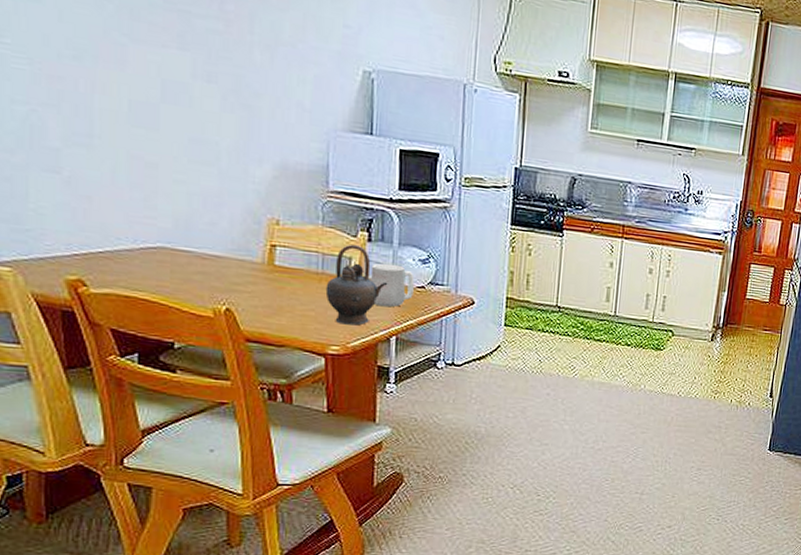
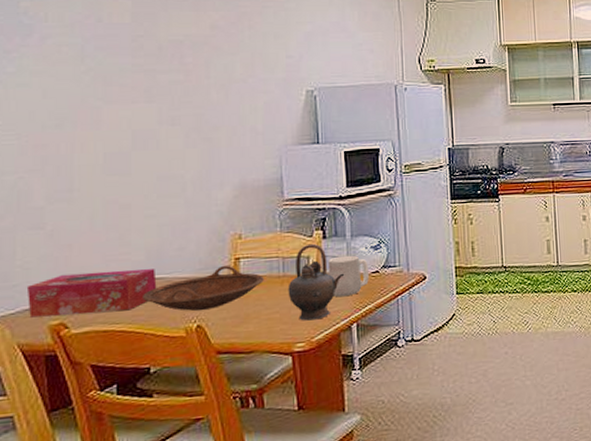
tissue box: none [40,227,184,280] -> present [26,269,157,318]
bowl: none [168,250,301,294] -> present [143,265,264,311]

